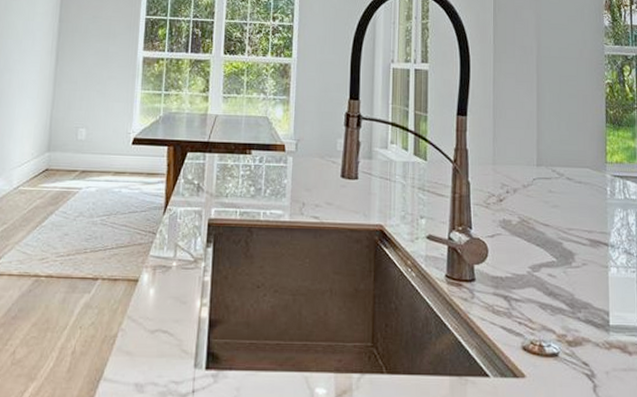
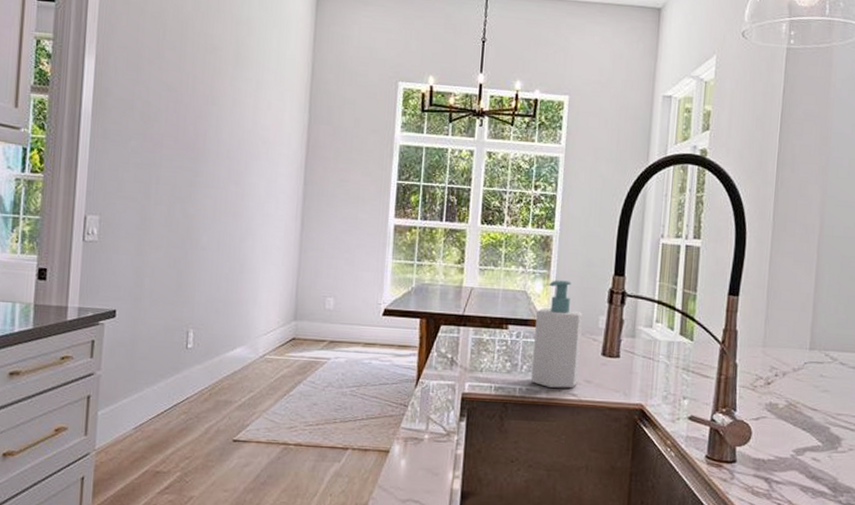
soap bottle: none [275,105,322,211] -> present [531,280,583,389]

